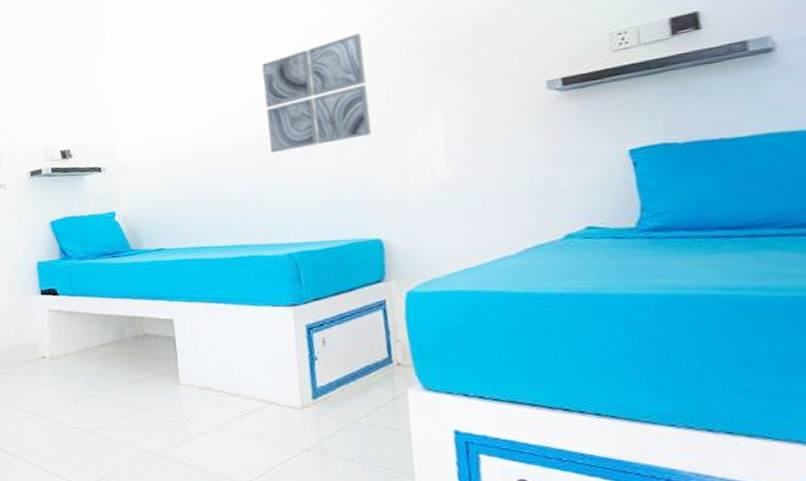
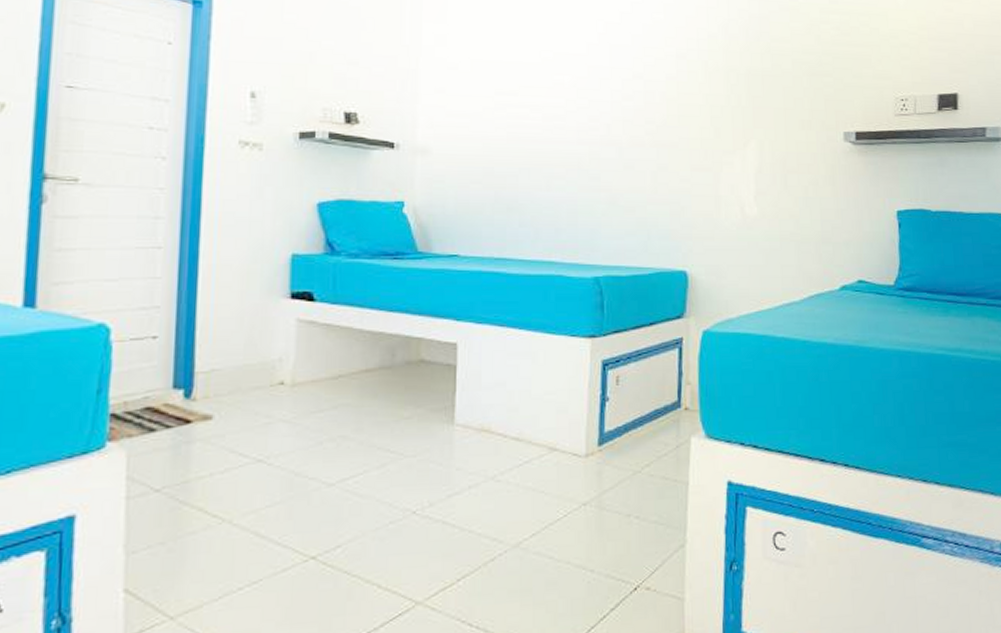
wall art: present [261,33,372,153] -> none [591,45,695,160]

